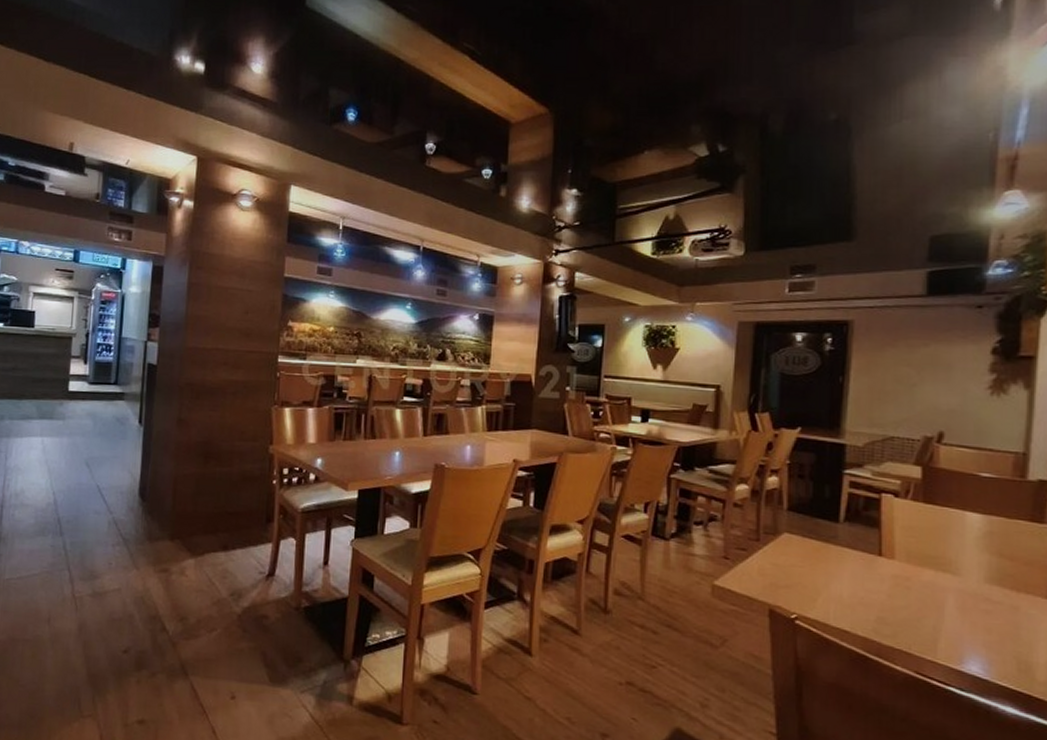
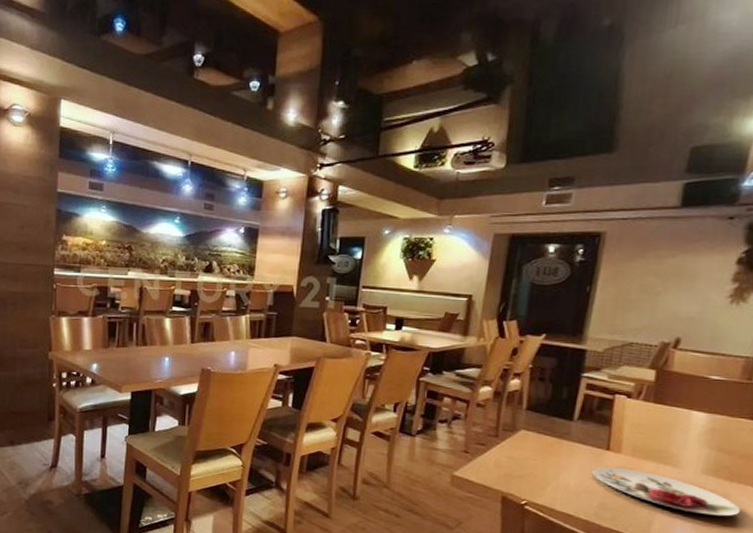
plate: none [866,574,1032,633] -> present [592,466,740,517]

